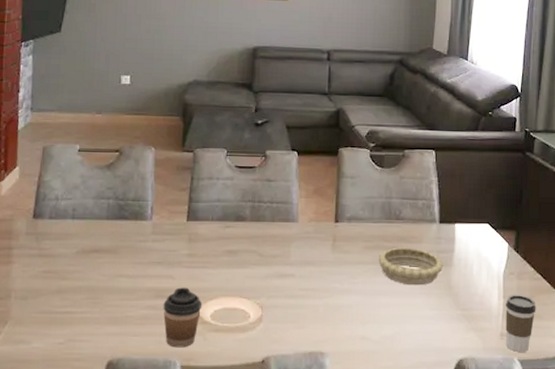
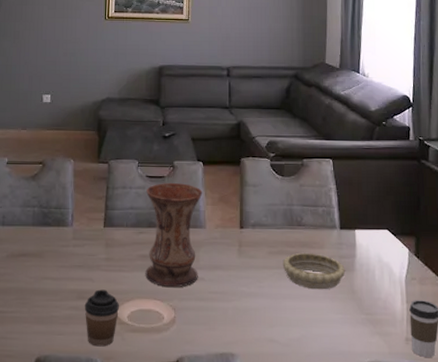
vase: none [231,174,297,284] -> present [145,183,203,287]

